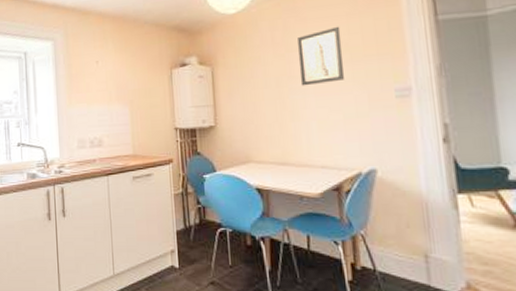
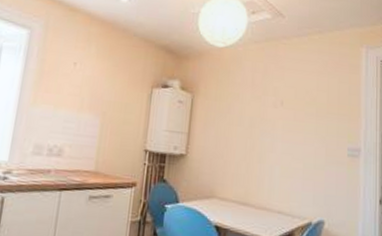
wall art: present [298,26,344,86] -> none [271,81,311,132]

